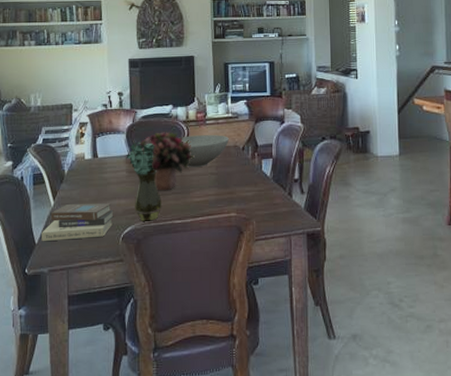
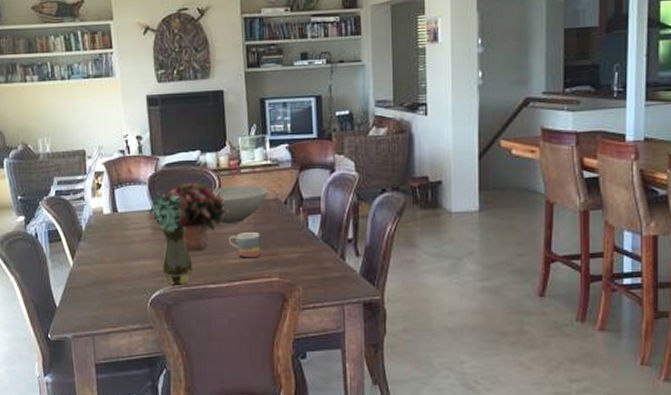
books: present [41,203,114,242] -> none [62,264,140,306]
mug: none [194,174,221,197] -> present [228,232,261,259]

